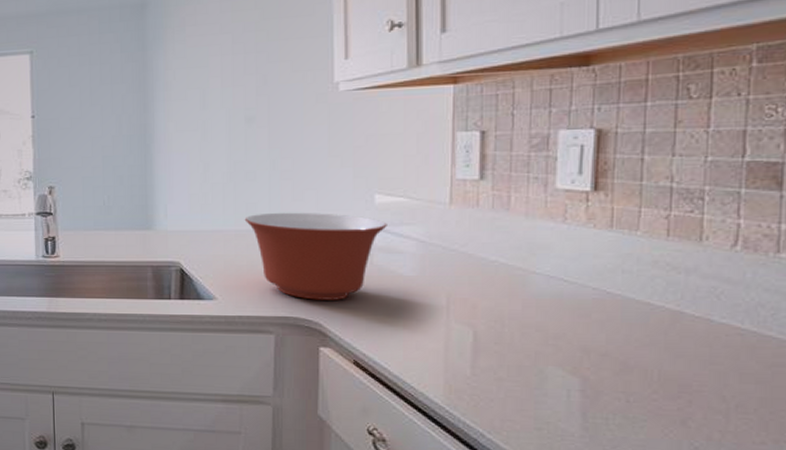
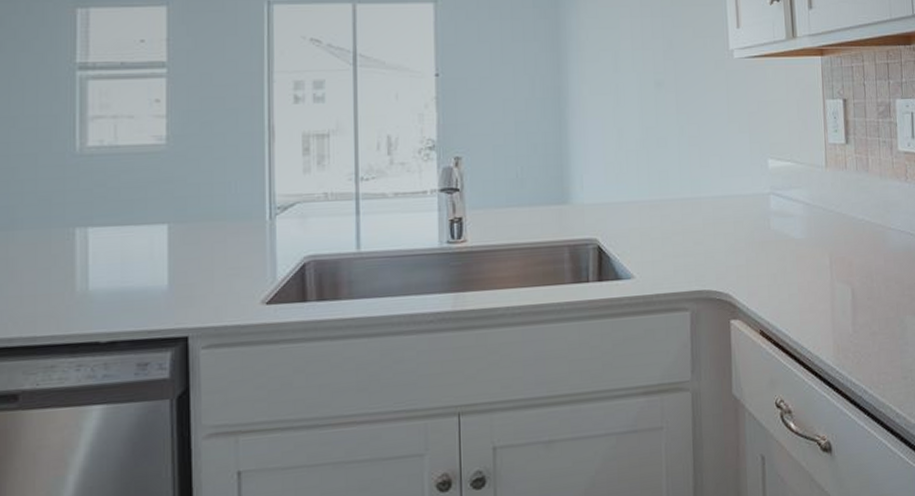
mixing bowl: present [244,212,387,300] -> none [657,179,780,270]

